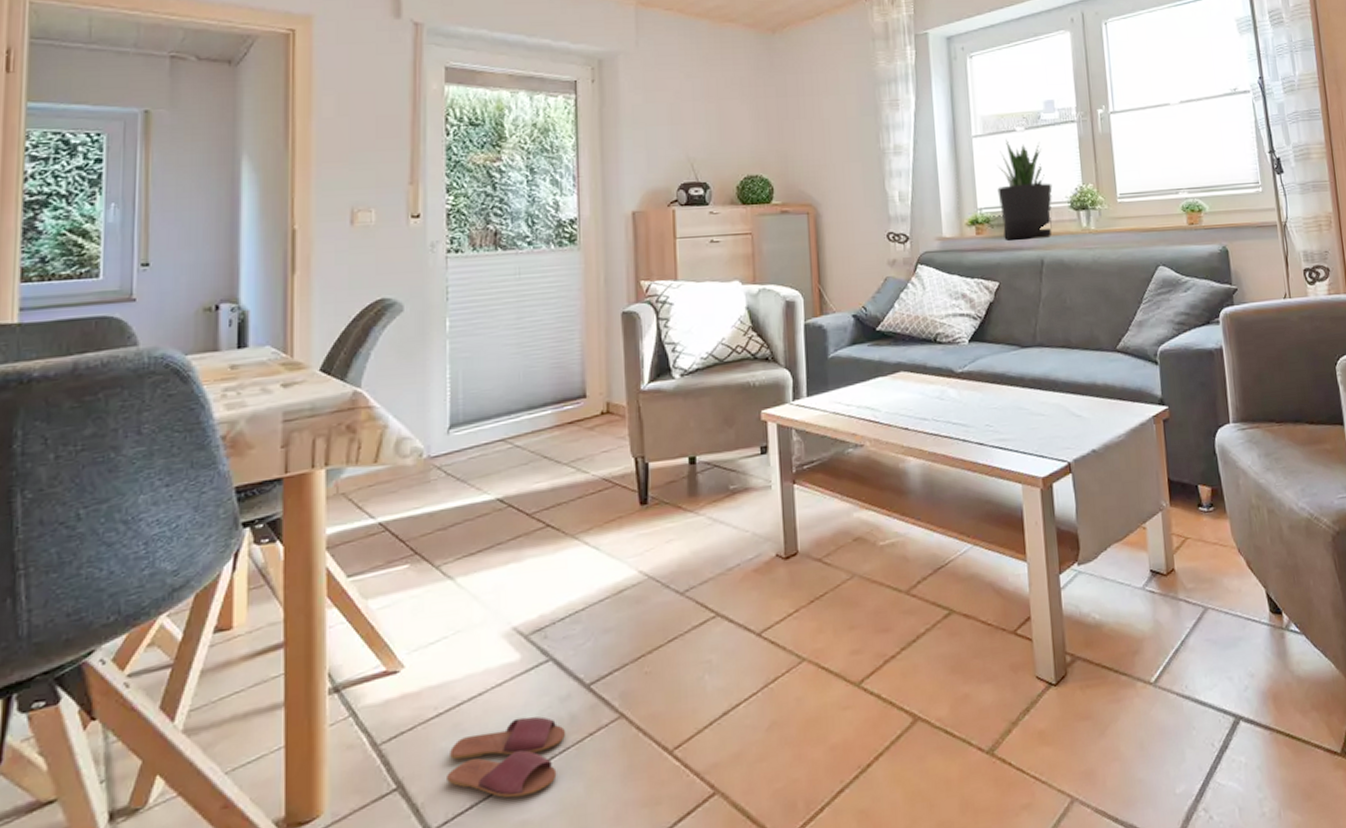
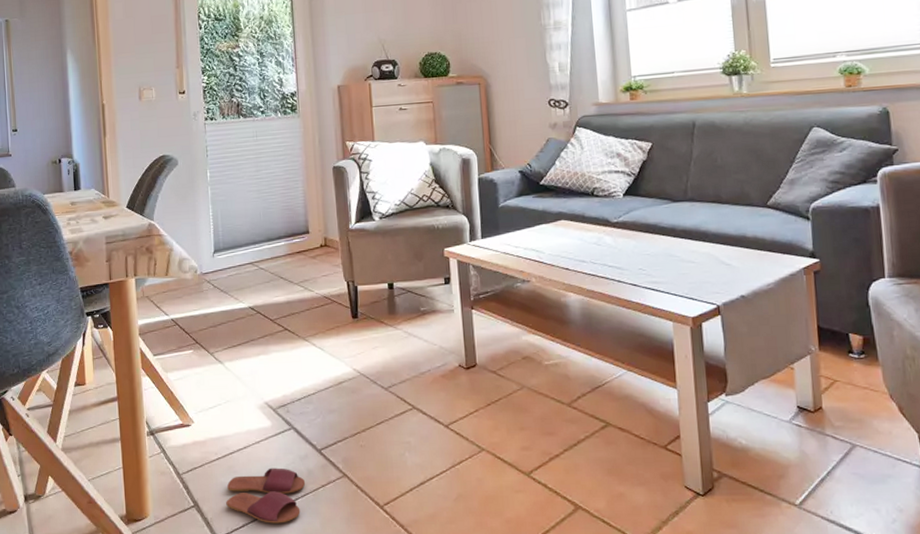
planter: present [997,139,1053,241] -> none [650,11,705,105]

